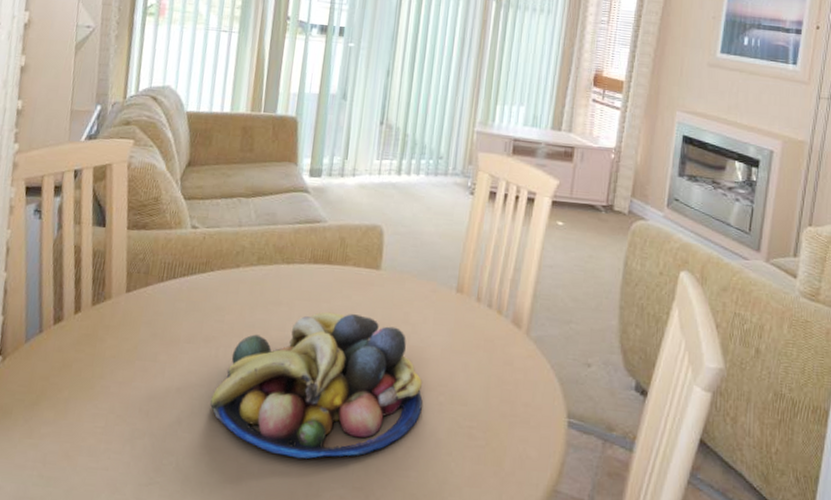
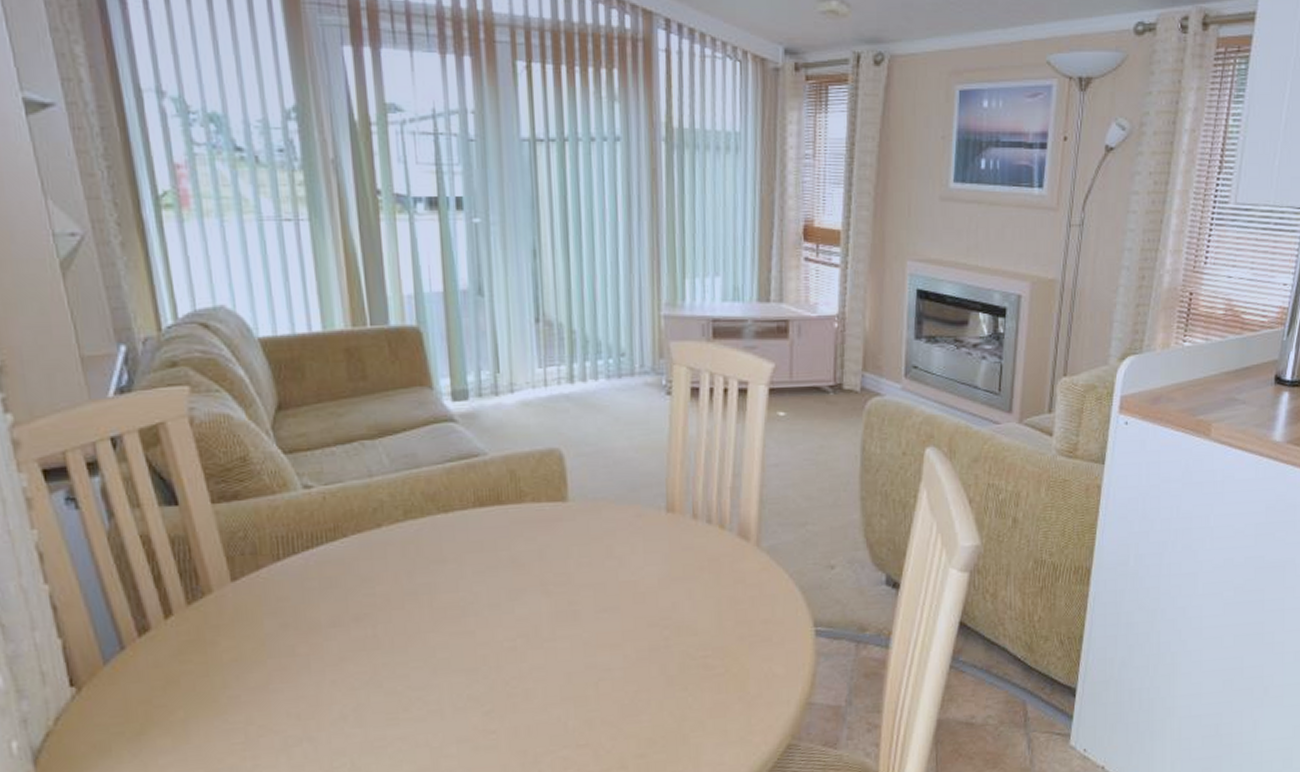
fruit bowl: present [210,312,423,459] -> none [379,557,645,729]

